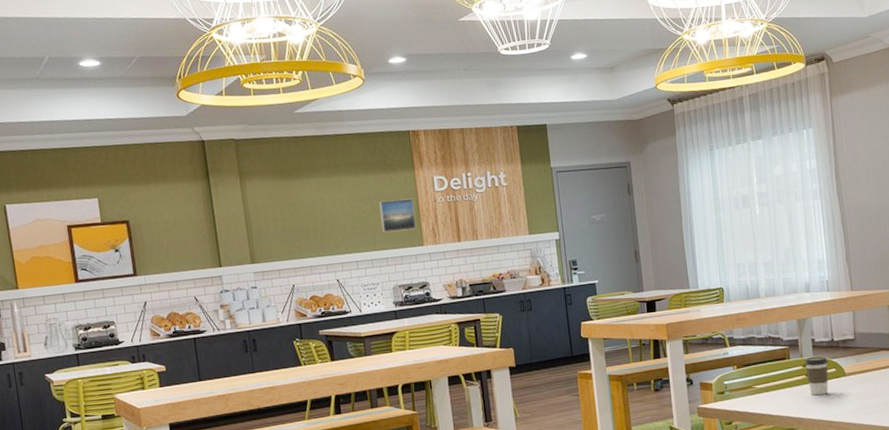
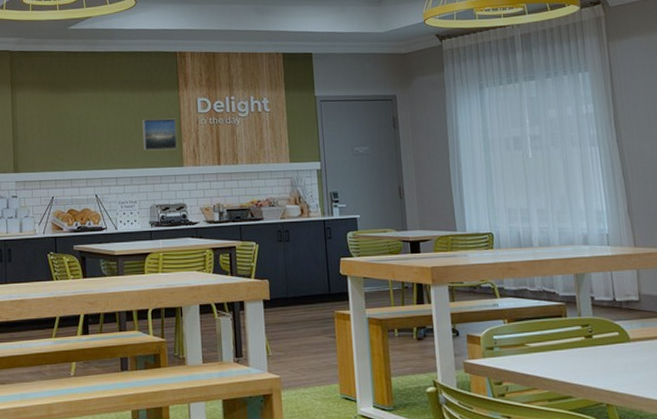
coffee cup: present [805,356,829,396] -> none [583,316,611,361]

